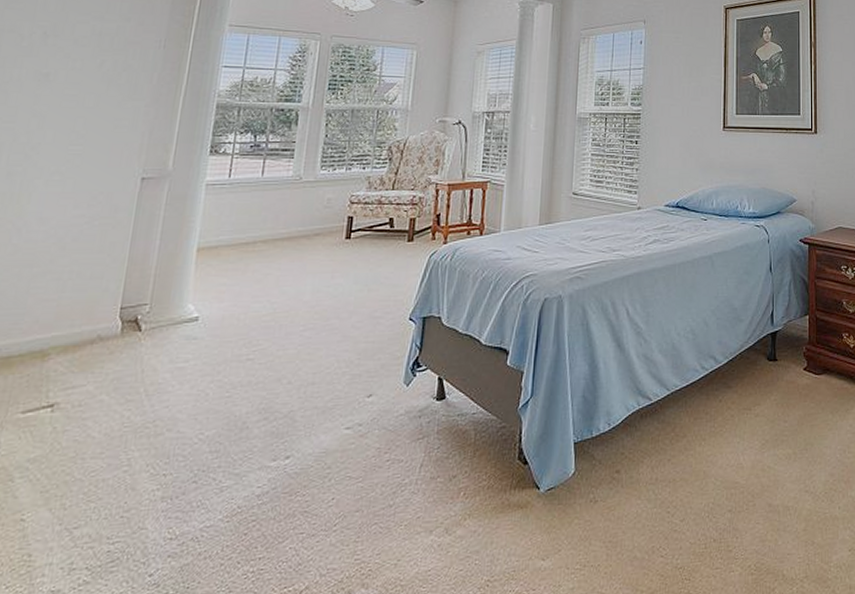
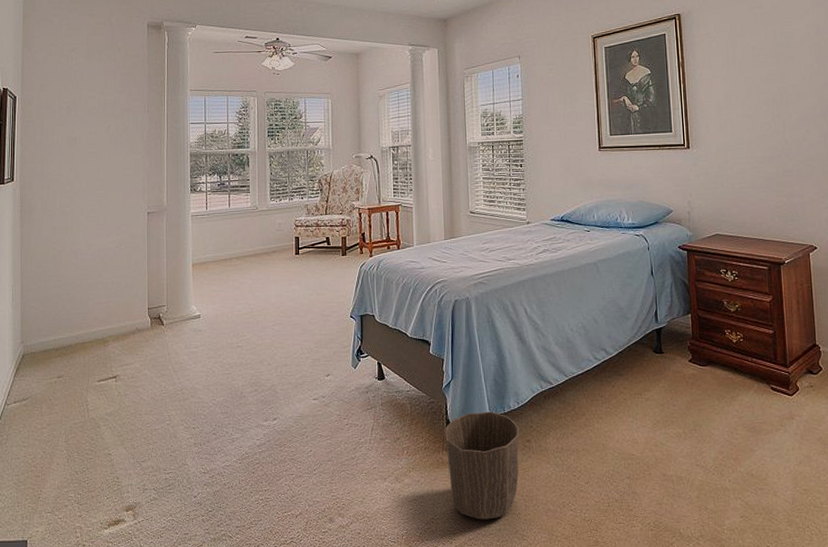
waste basket: none [514,436,608,578] -> present [444,411,519,520]

